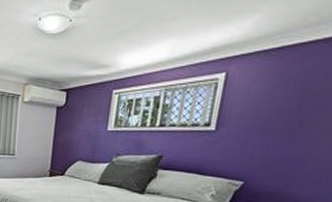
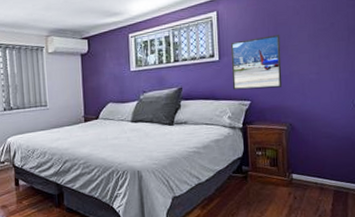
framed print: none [224,108,306,171] -> present [230,35,283,90]

